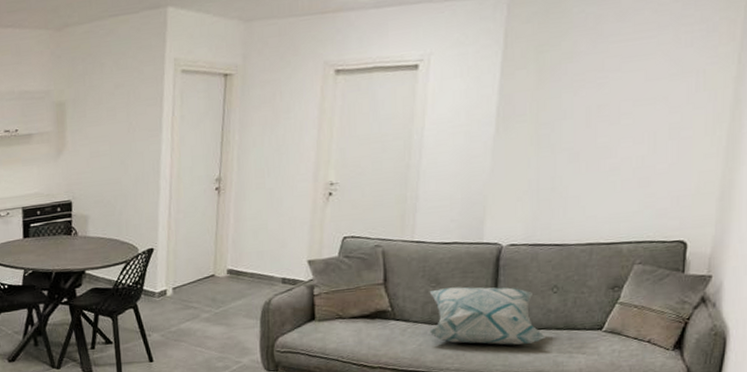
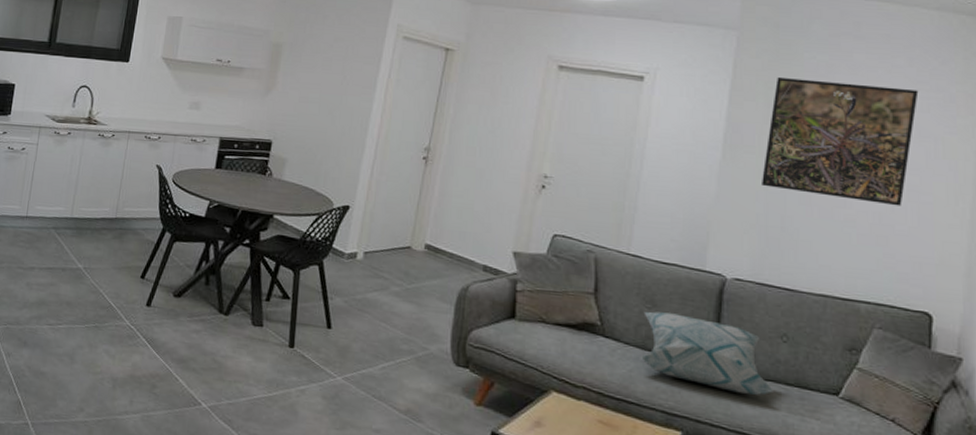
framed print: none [533,25,683,152] -> present [762,76,919,206]

